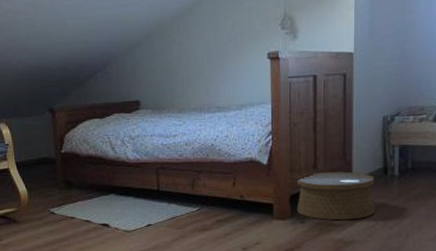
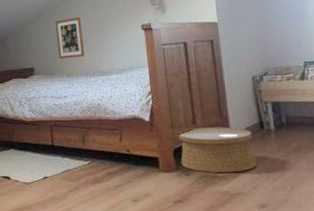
picture frame: none [167,40,199,92] -> present [55,17,84,59]

